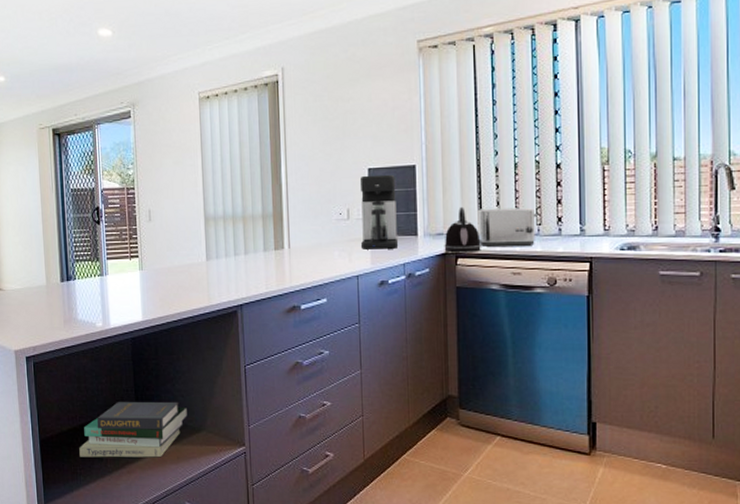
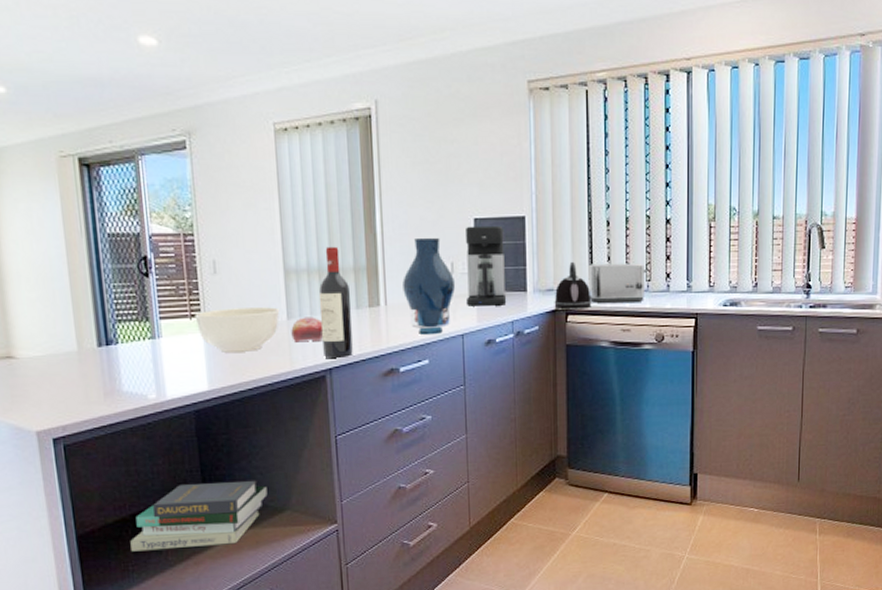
bowl: none [133,250,201,288] -> present [194,307,280,352]
fruit: none [209,258,235,281] -> present [291,317,323,343]
wine bottle: none [232,196,261,296] -> present [318,246,353,359]
vase: none [304,187,352,276] -> present [402,238,456,336]

